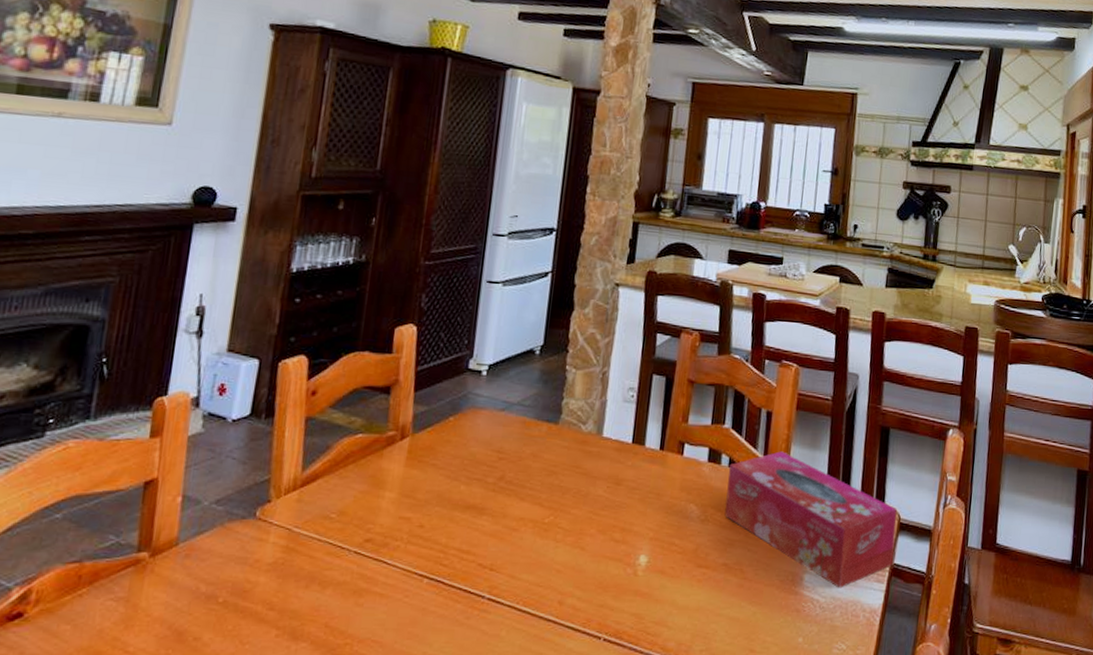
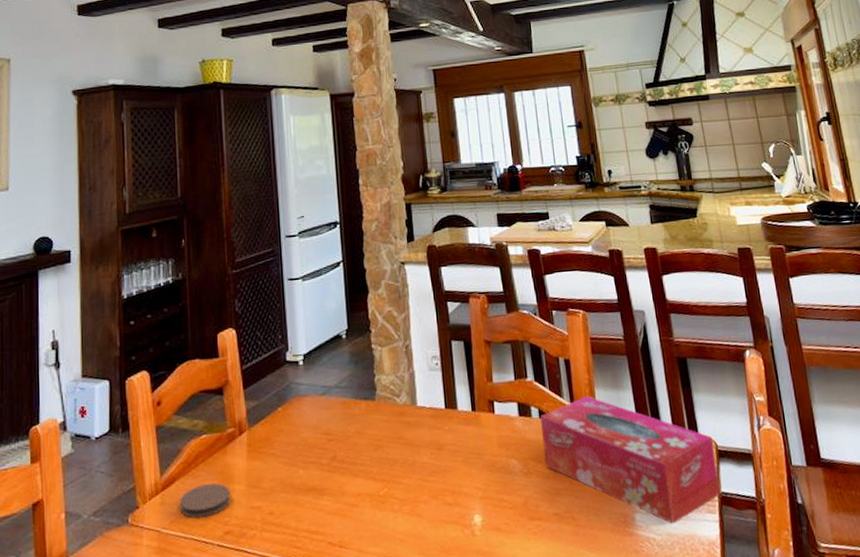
coaster: none [318,486,379,521] -> present [180,483,231,519]

